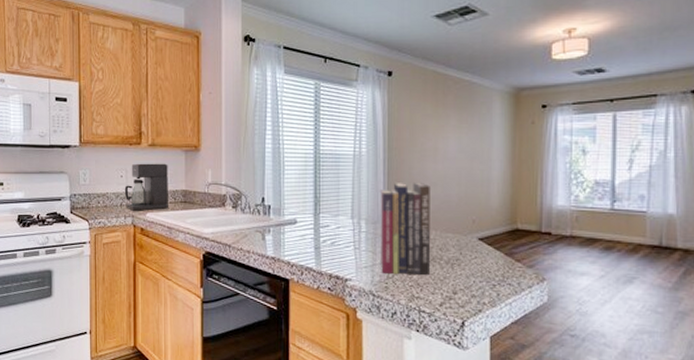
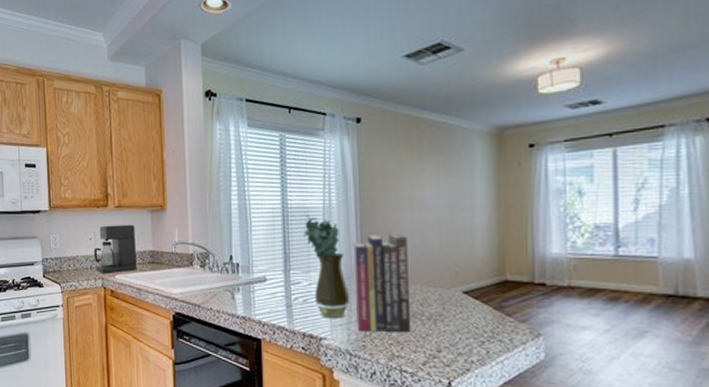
vase: none [334,161,375,261] -> present [304,215,350,319]

